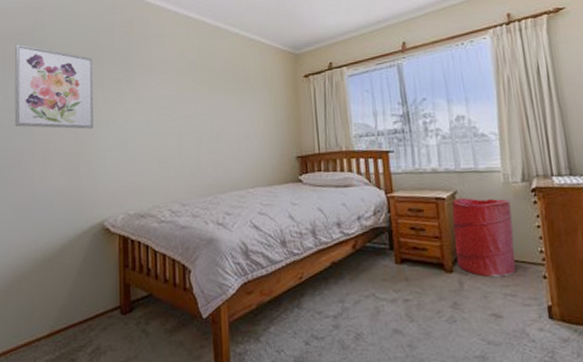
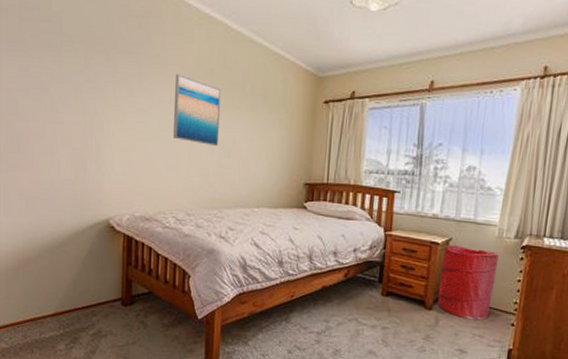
wall art: present [14,44,94,129] -> none [20,19,105,125]
wall art: none [161,70,207,133] -> present [173,73,222,146]

